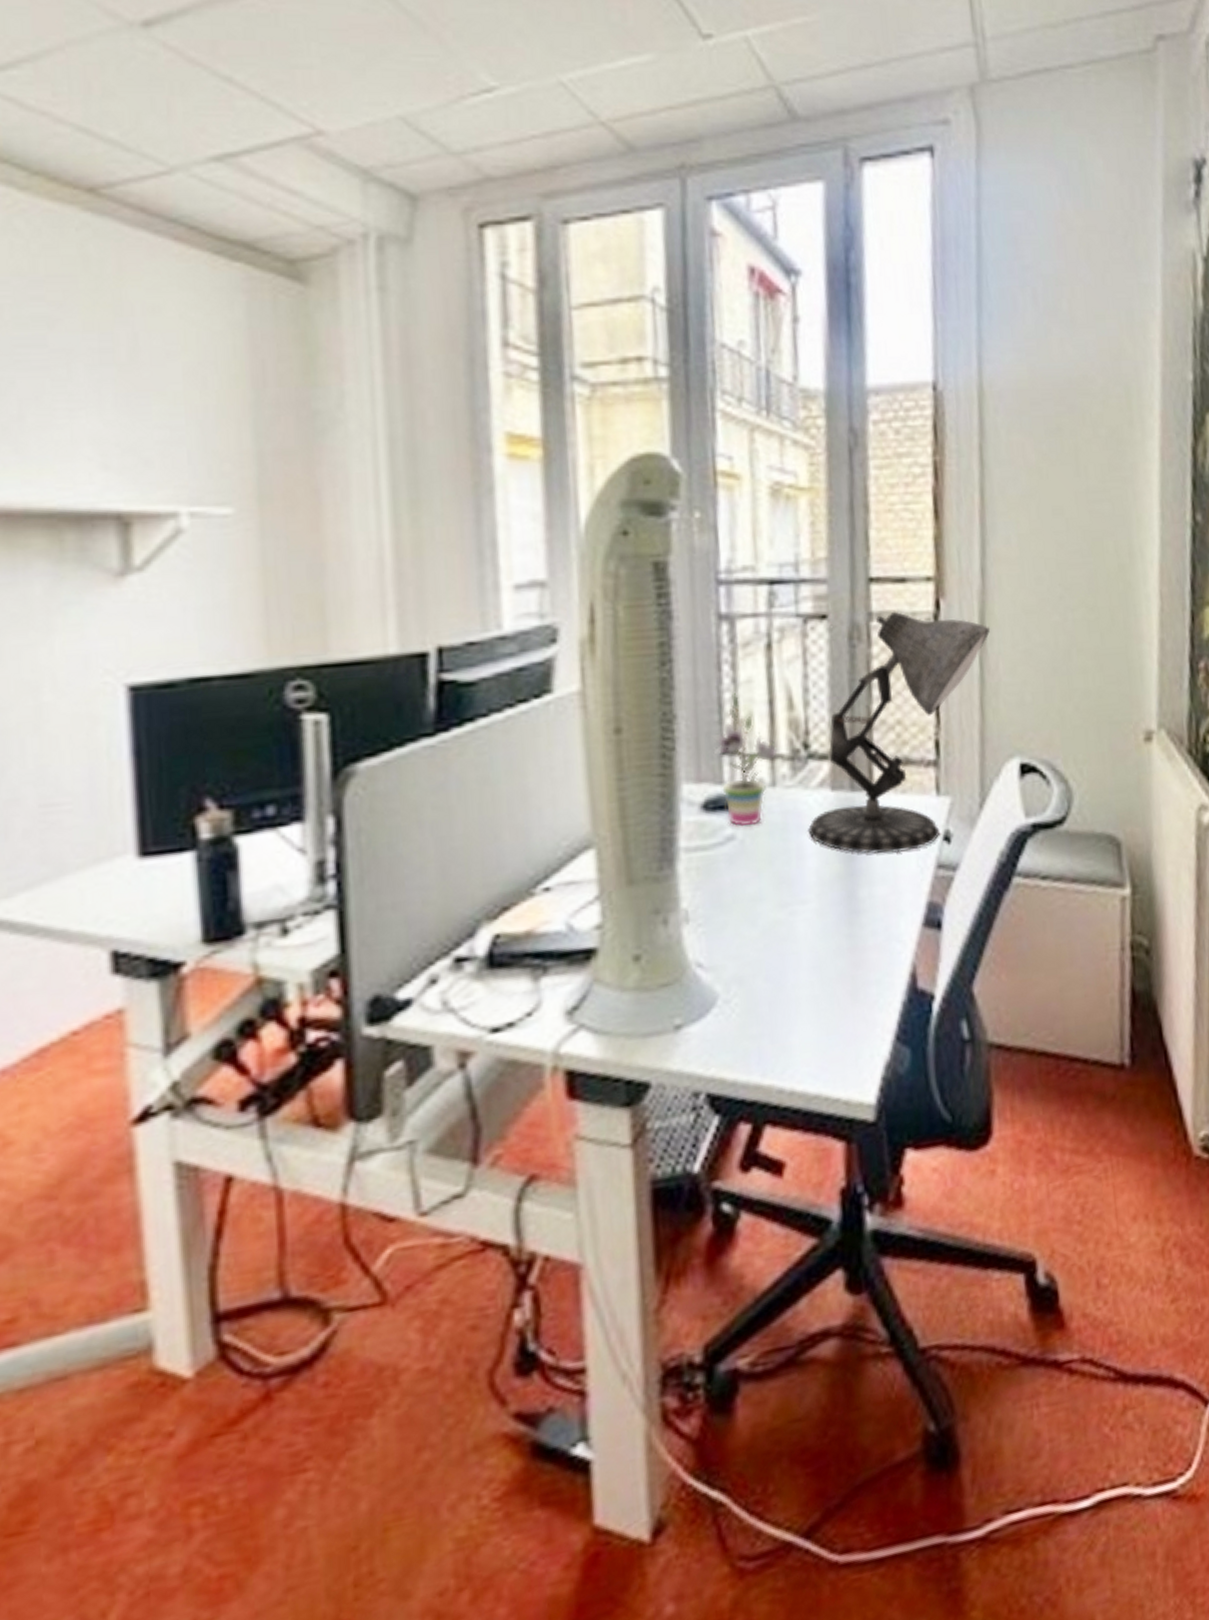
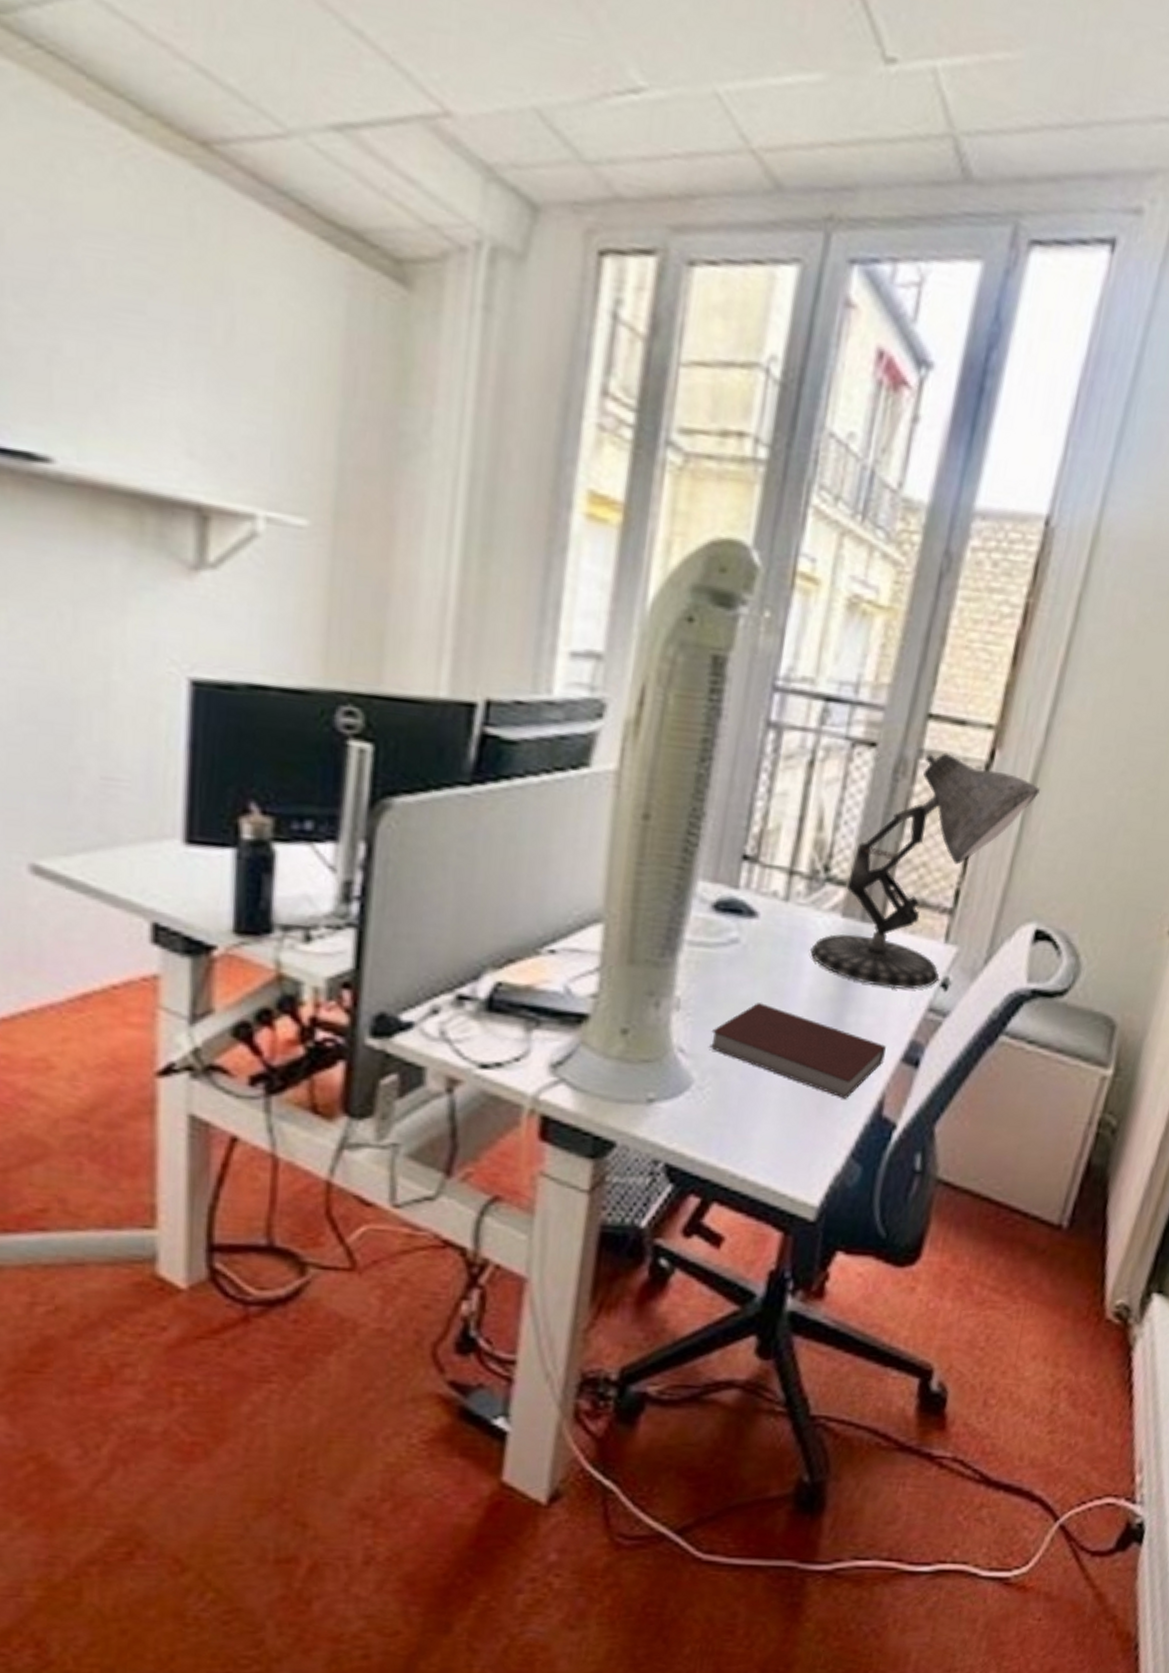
potted plant: present [712,693,783,827] -> none [734,803,802,934]
notebook: none [726,896,906,979] -> present [709,1003,886,1099]

